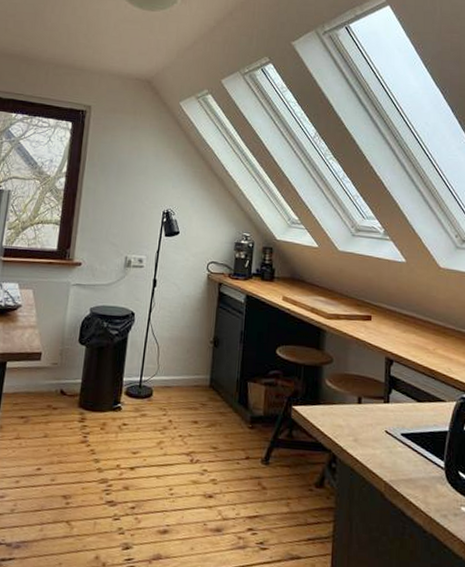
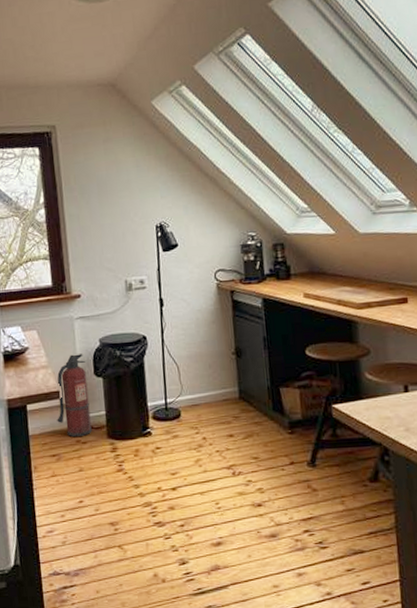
fire extinguisher: none [33,319,74,402] -> present [57,354,92,437]

